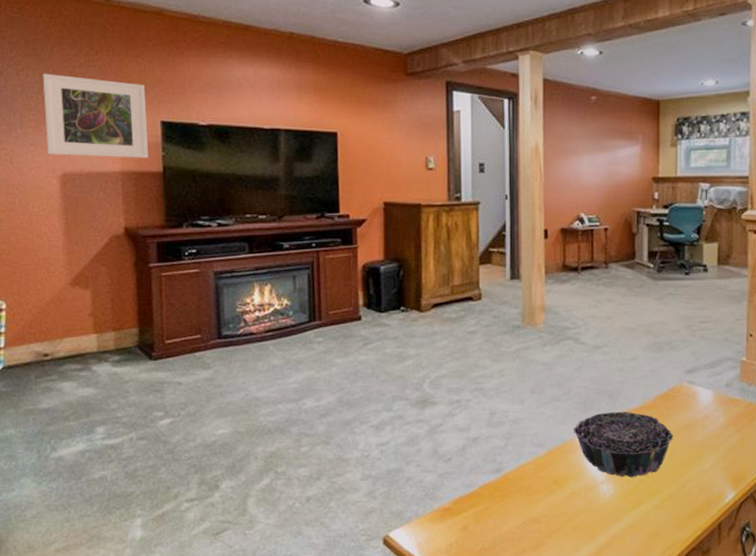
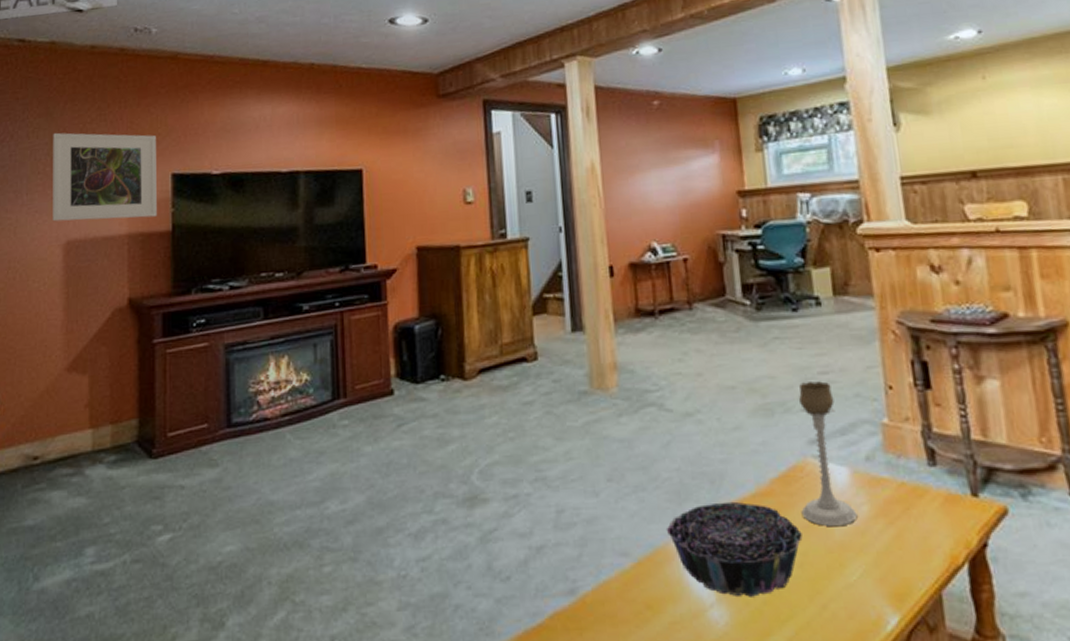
candle holder: none [674,328,715,432] -> present [798,381,858,527]

